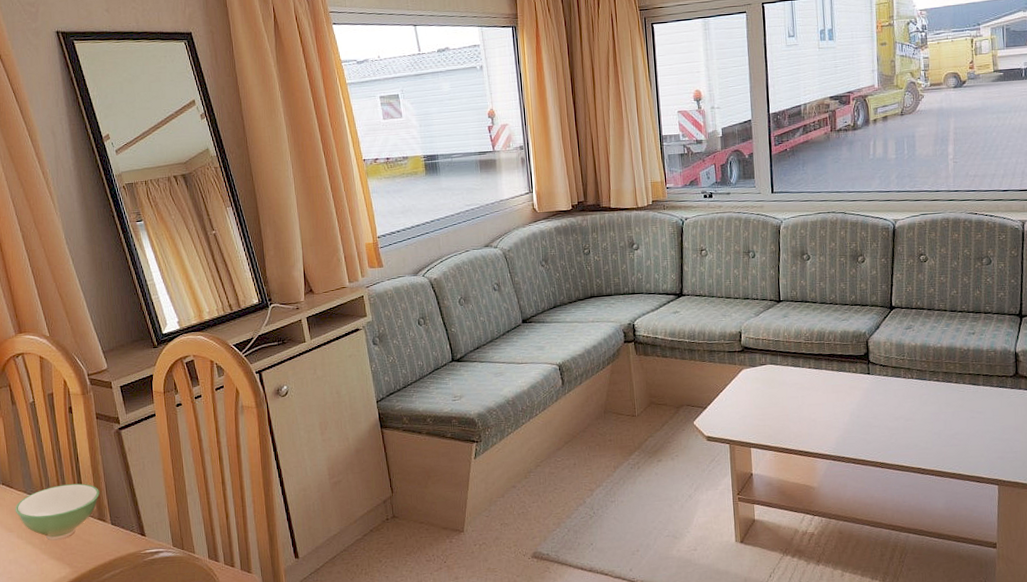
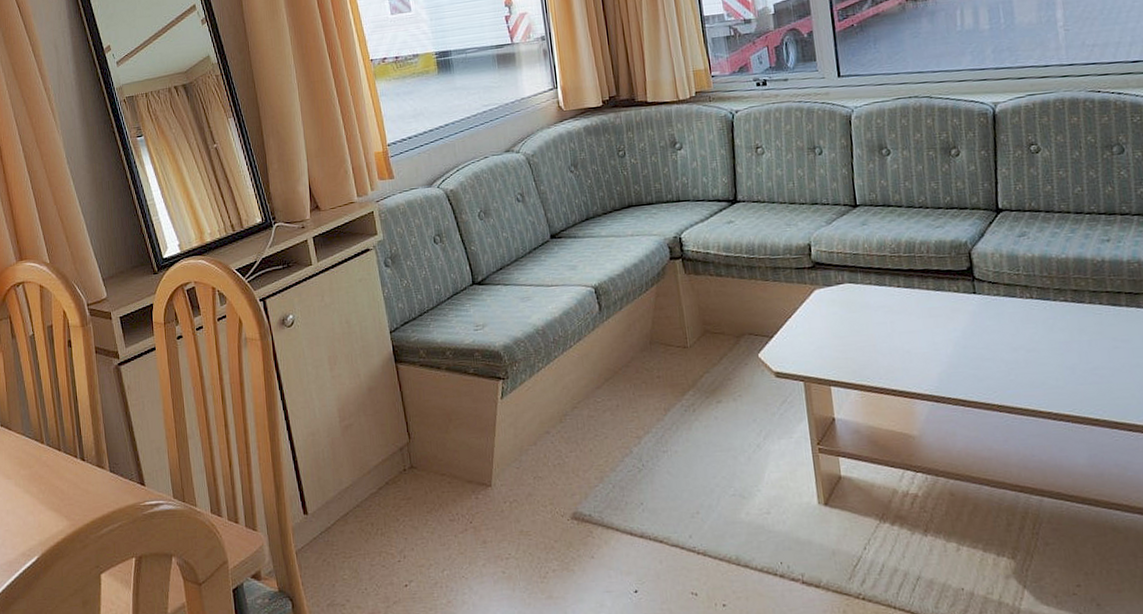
bowl: present [15,483,99,541] -> none [13,425,98,490]

